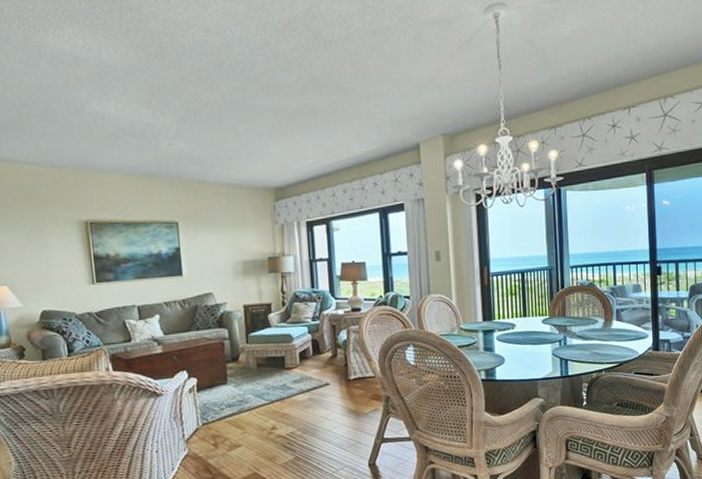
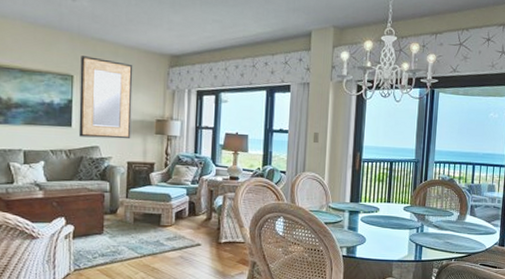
home mirror: none [183,200,244,285] -> present [78,56,133,139]

